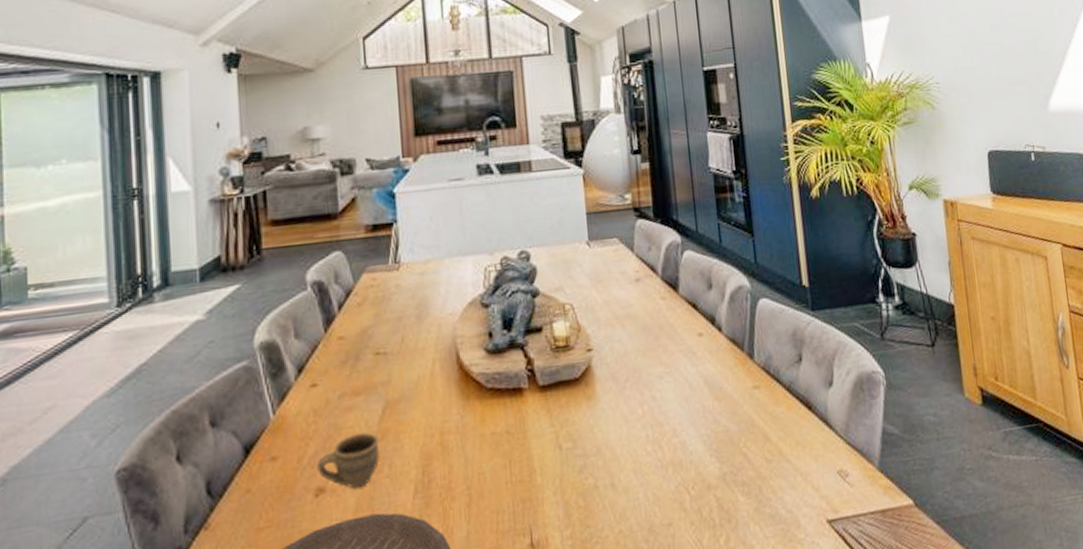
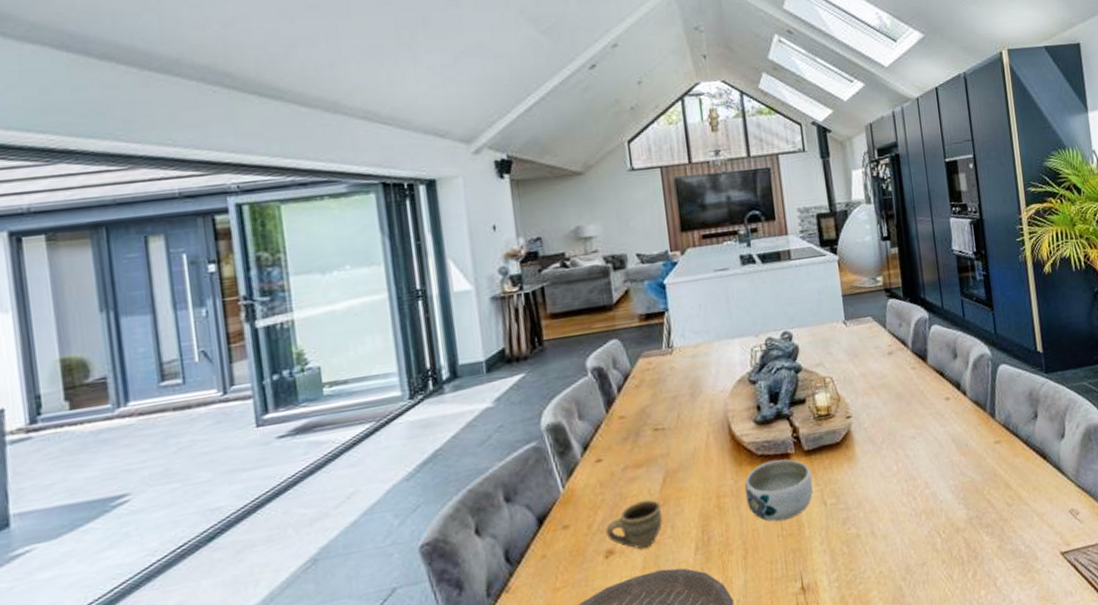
bowl: none [471,394,548,467] -> present [744,458,813,522]

